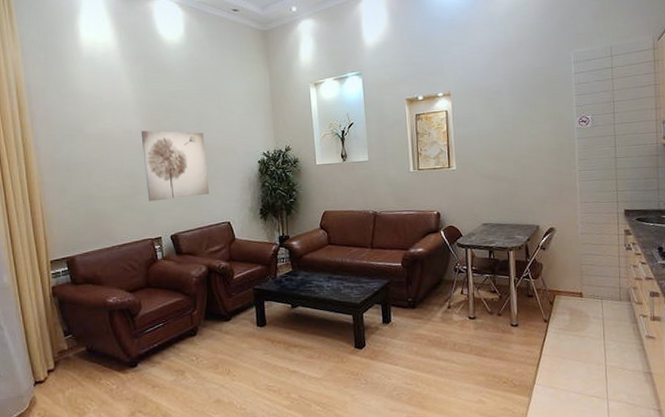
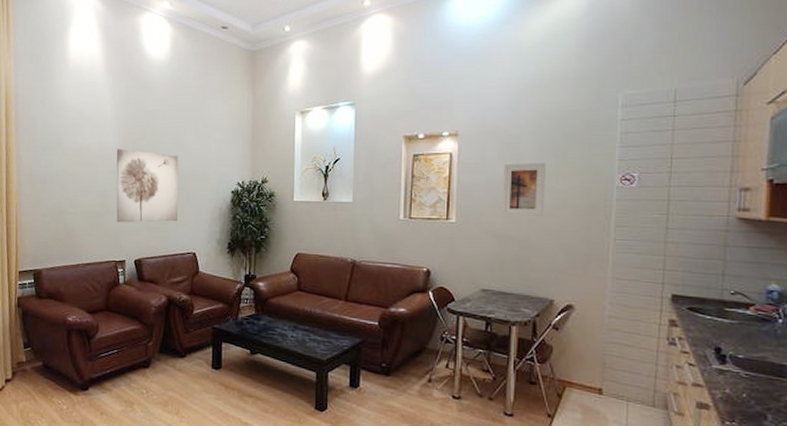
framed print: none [490,113,525,159] -> present [502,162,547,216]

